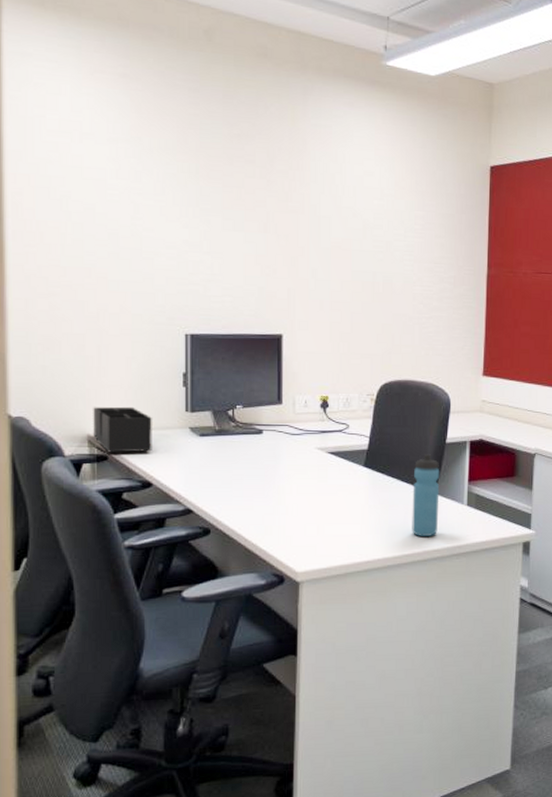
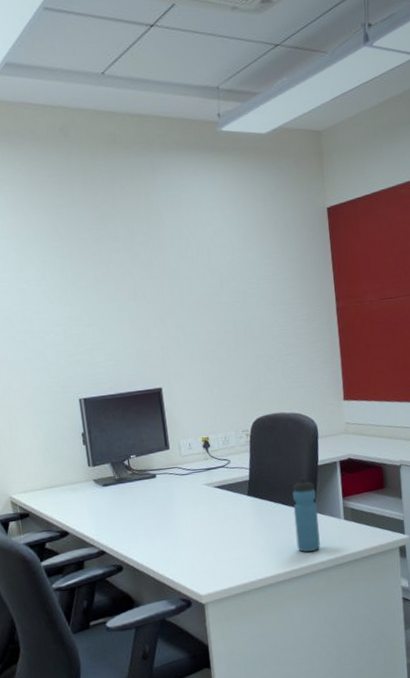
desk organizer: present [93,406,152,453] -> none [11,468,65,510]

